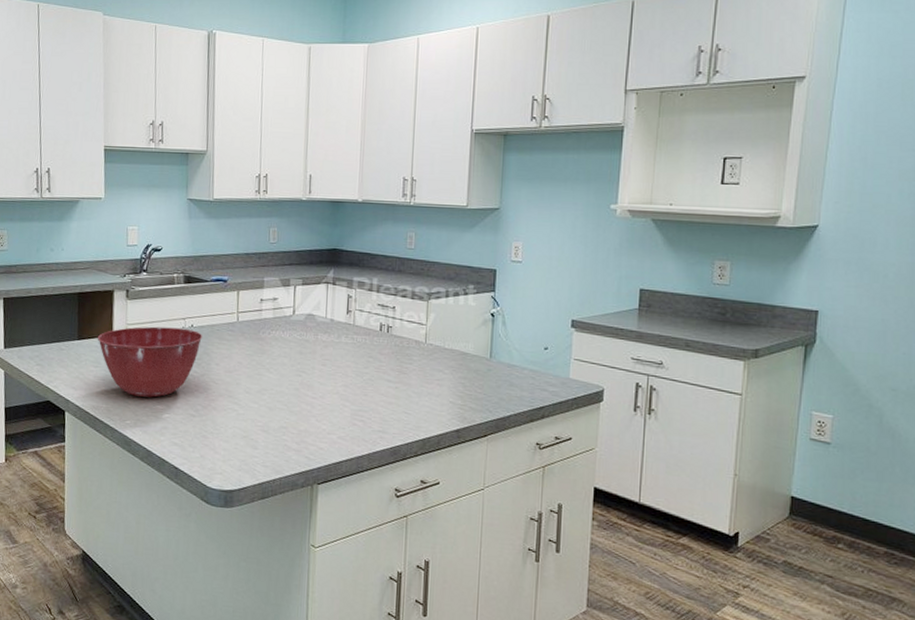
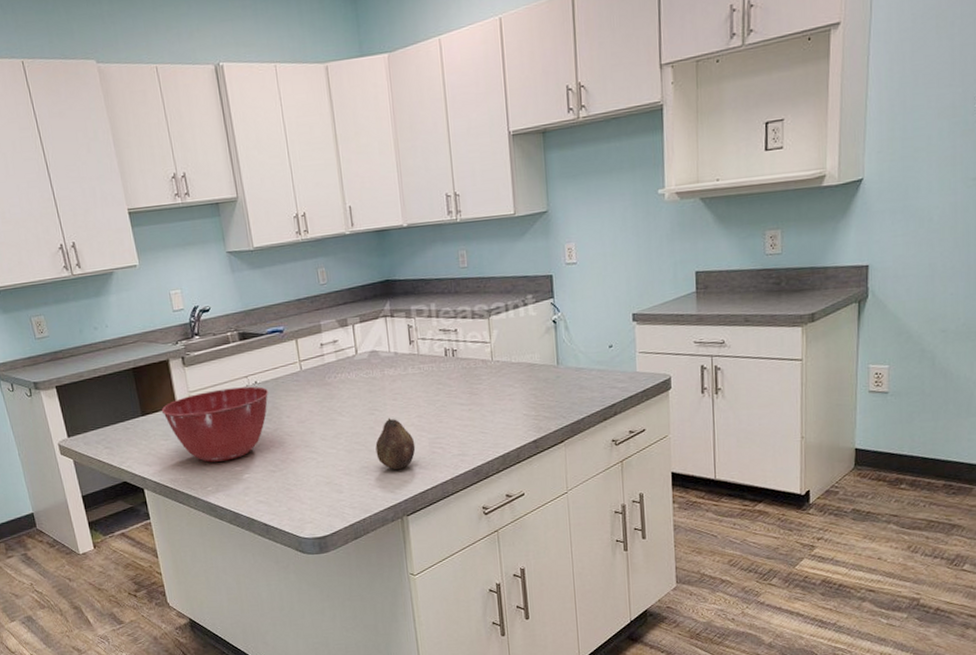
fruit: none [297,382,337,436] -> present [375,418,416,470]

